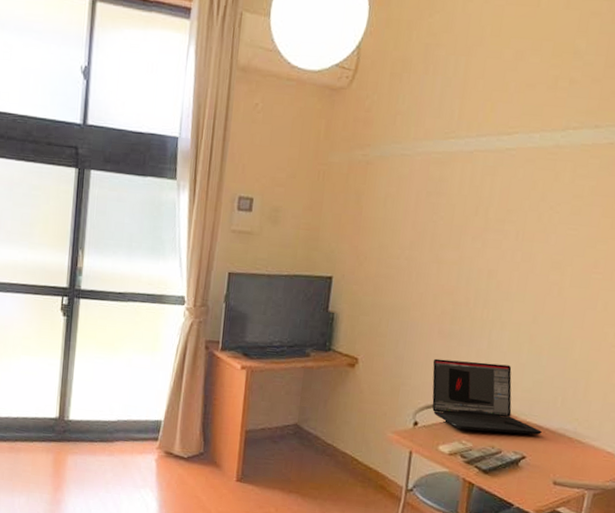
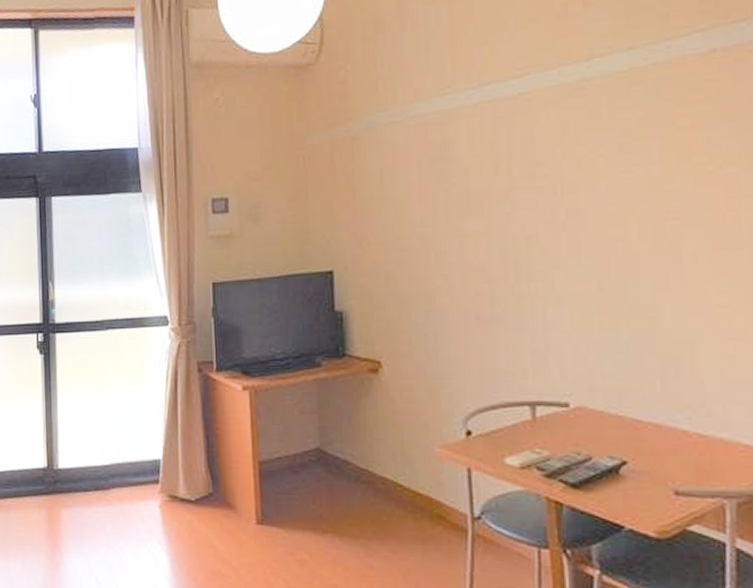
laptop: present [432,358,542,435] -> none [476,347,642,435]

